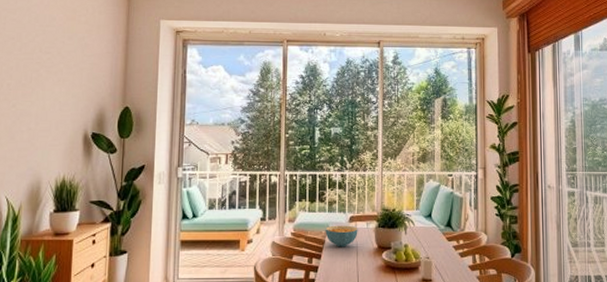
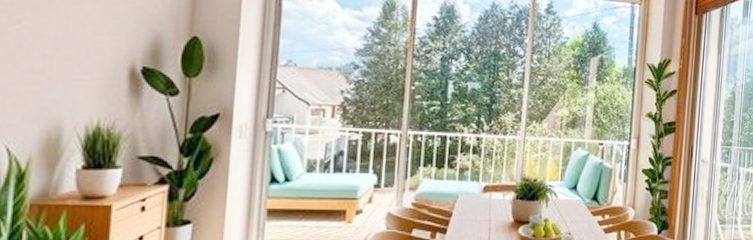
cereal bowl: present [325,225,358,247] -> none [453,195,493,221]

